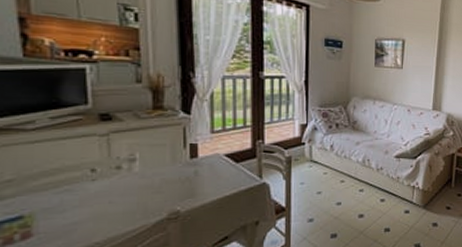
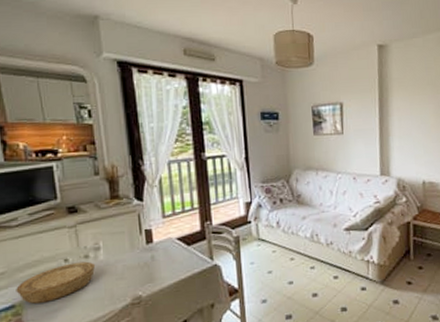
bowl: none [26,172,129,216] -> present [16,261,96,304]

